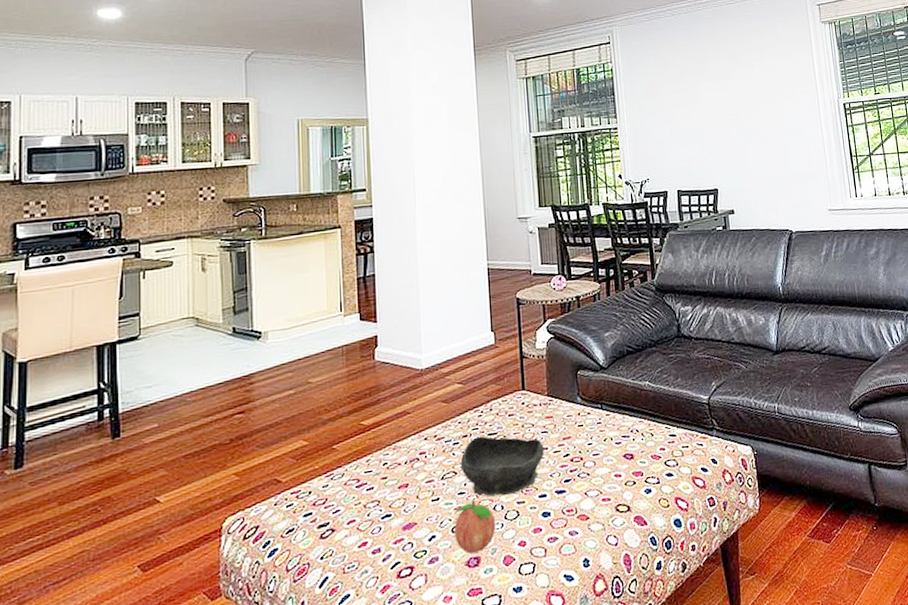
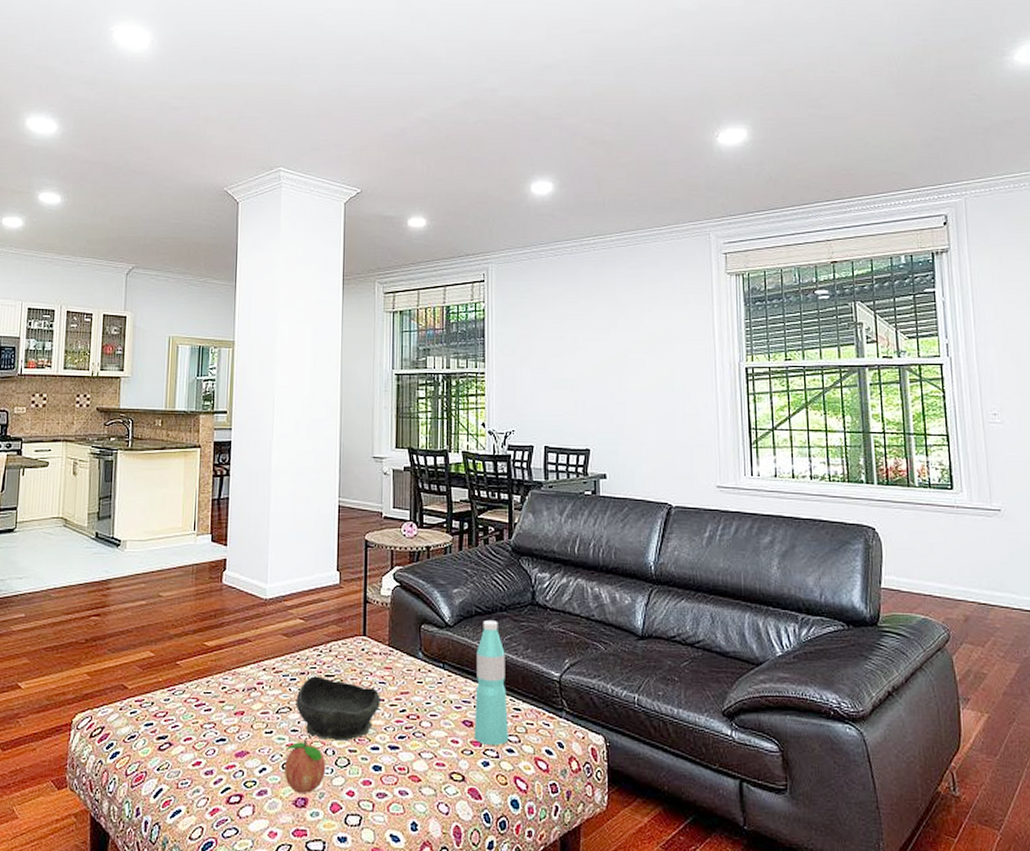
water bottle: none [631,357,668,474] -> present [474,621,509,745]

